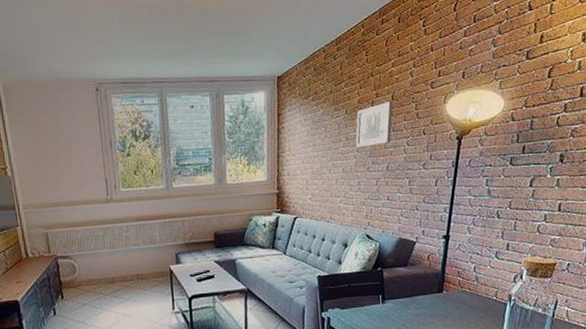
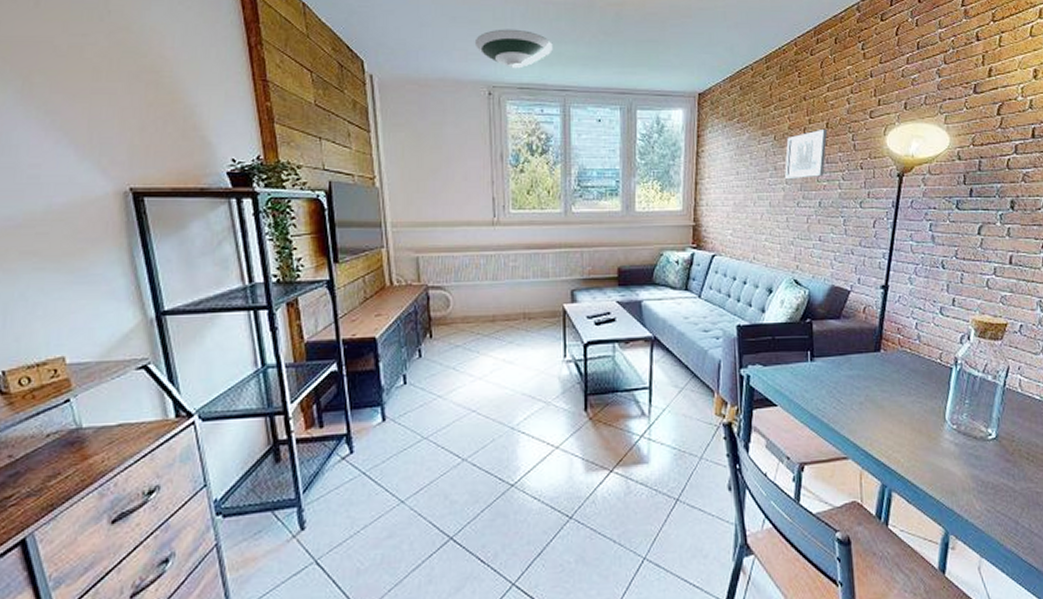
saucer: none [81,30,149,66] -> present [474,29,553,69]

